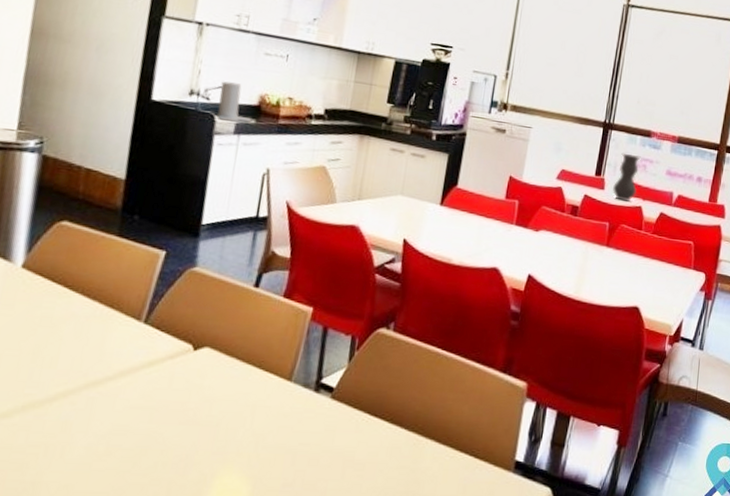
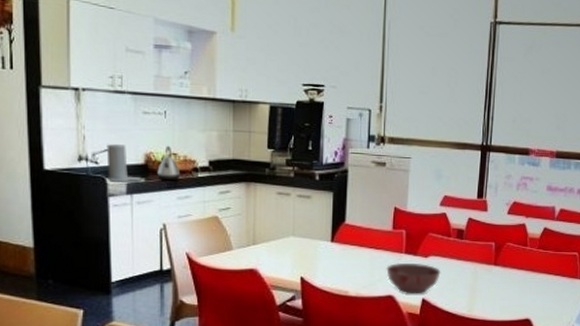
kettle: none [268,89,294,126] -> present [157,145,181,181]
bowl: none [494,233,551,268] -> present [386,262,441,293]
vase: present [613,152,641,202] -> none [496,173,521,220]

